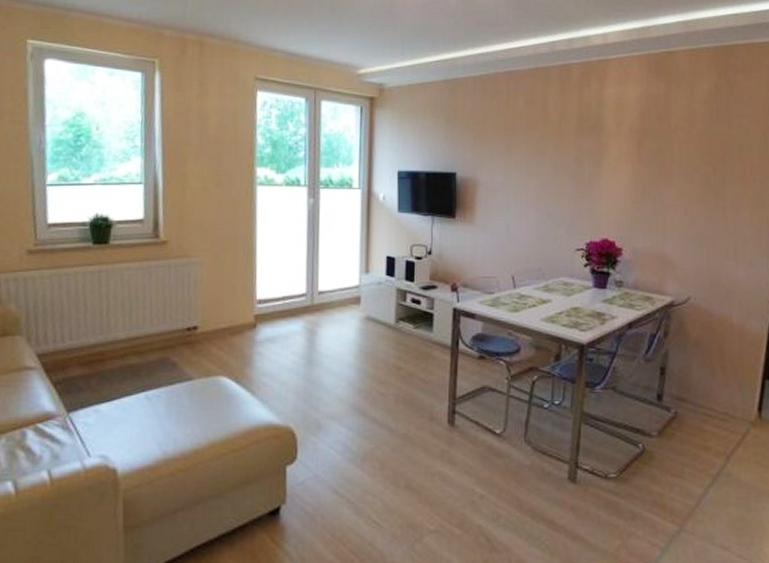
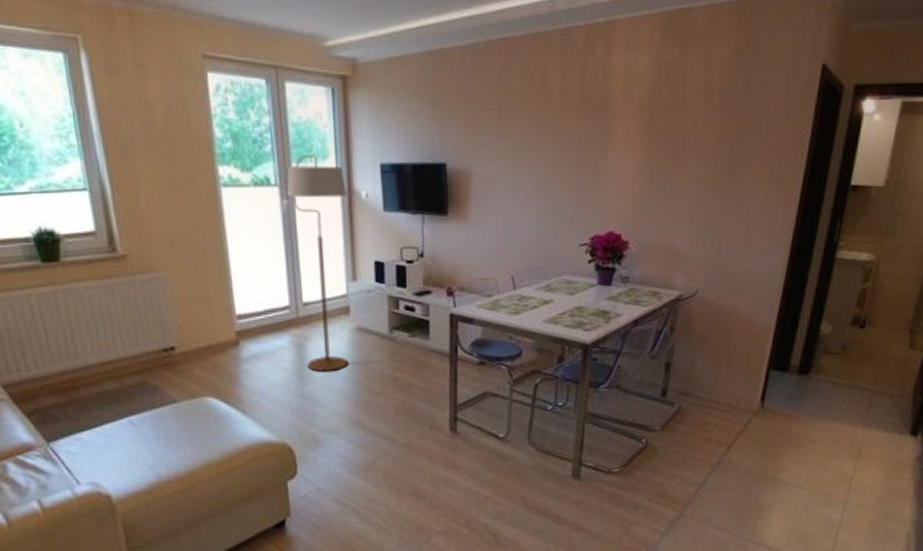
floor lamp: none [313,161,366,357] -> present [287,155,349,372]

